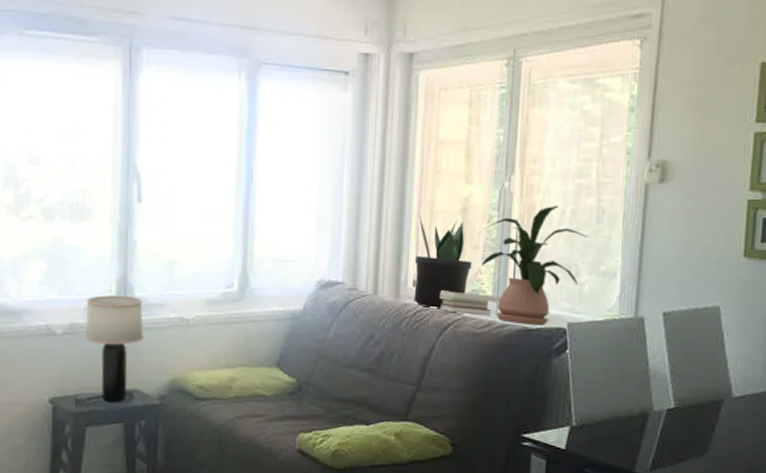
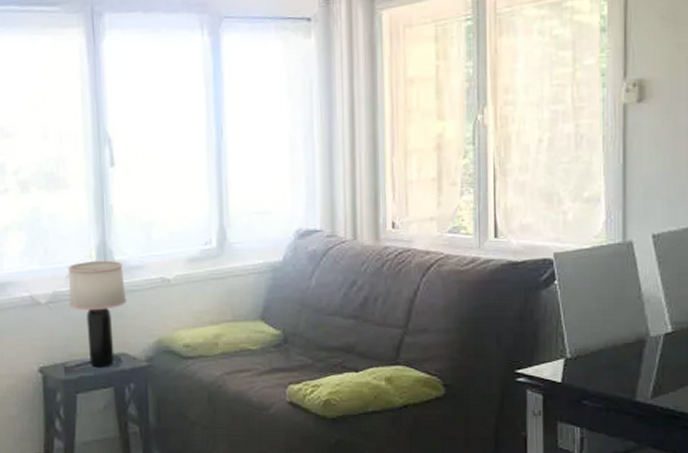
planter: present [413,215,472,308] -> none [392,156,451,249]
books: present [440,290,501,316] -> none [420,230,483,253]
house plant: present [482,205,589,326] -> none [460,134,568,259]

